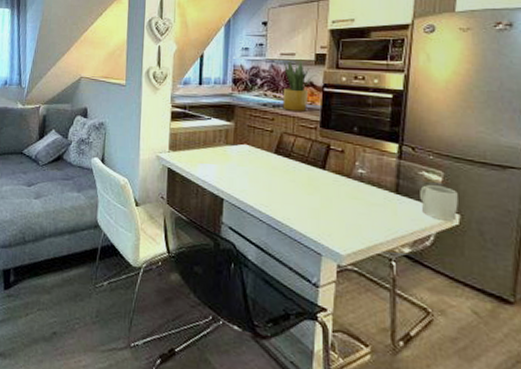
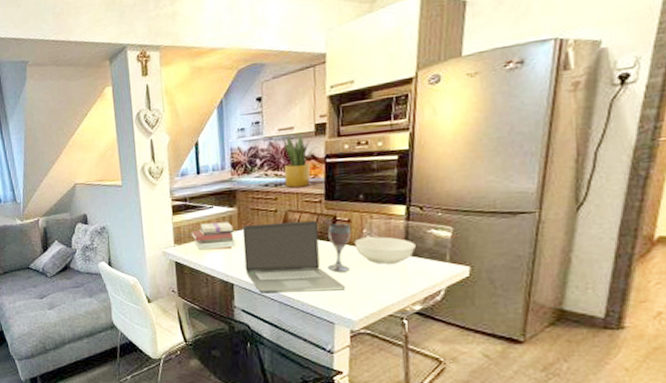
books: none [186,133,230,163] -> present [190,222,236,250]
laptop: none [236,142,334,221] -> present [242,221,345,292]
cup: none [318,152,345,203] -> present [327,223,352,272]
bowl: none [346,170,407,201] -> present [354,236,416,264]
mug: present [420,184,458,222] -> none [429,240,468,275]

